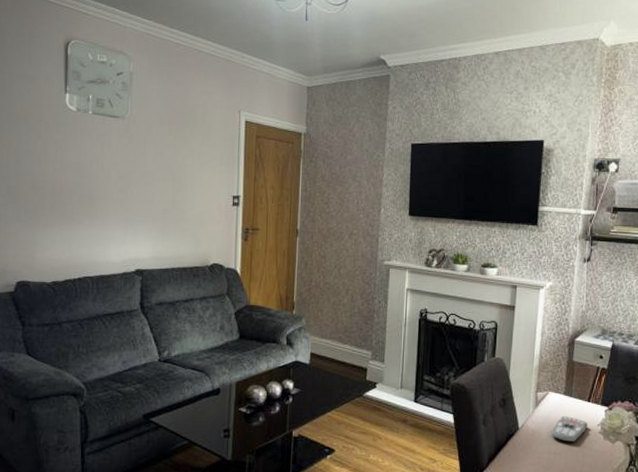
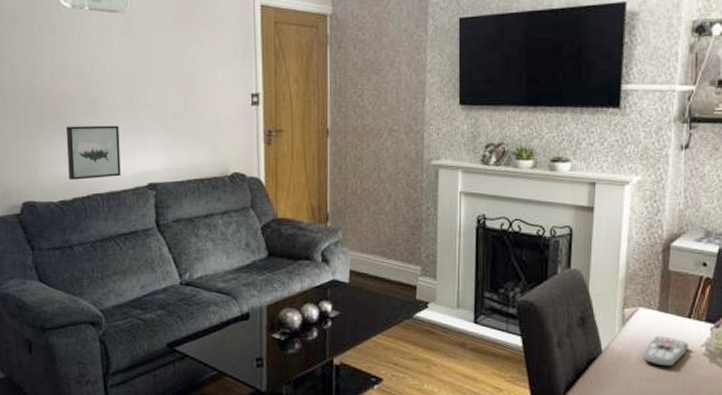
wall art: none [62,215,113,264] -> present [65,125,121,180]

